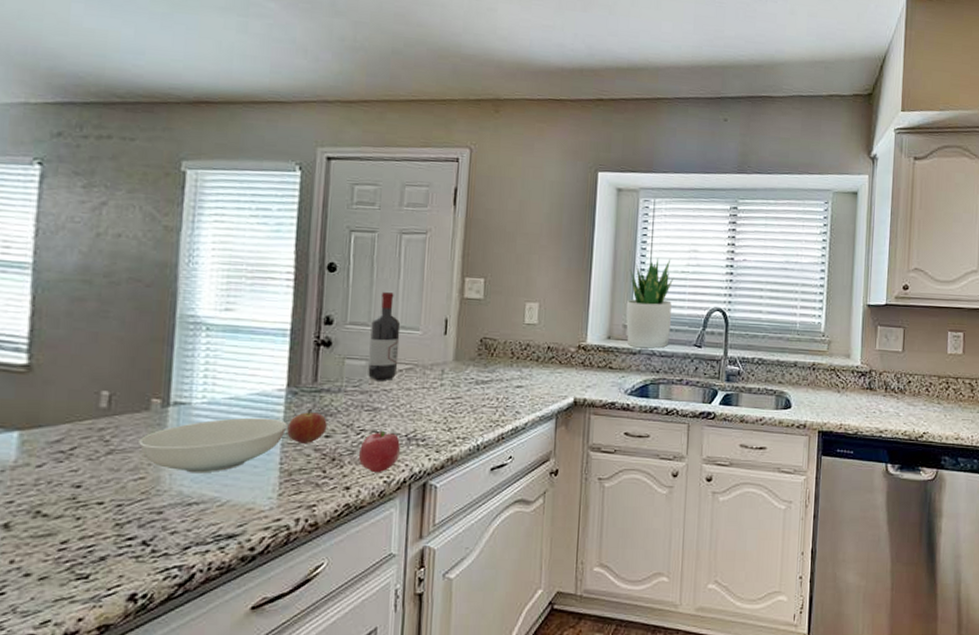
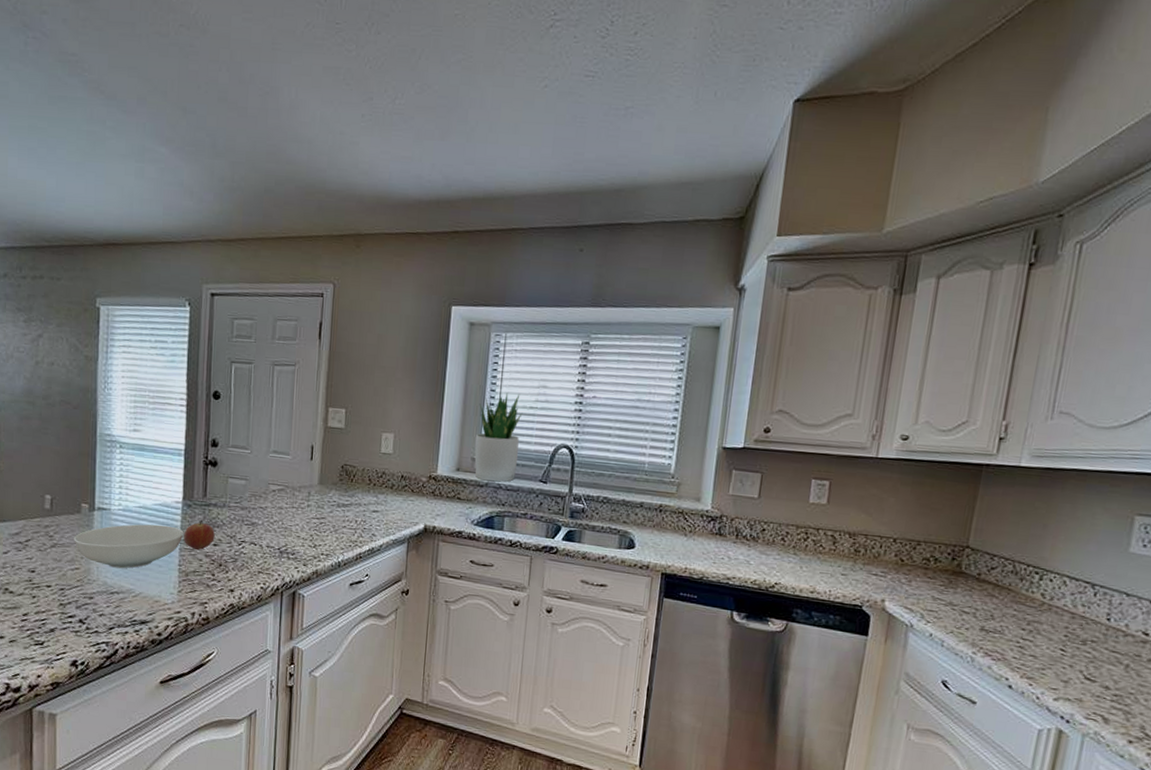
fruit: present [359,430,401,473] -> none [241,543,275,580]
wine bottle: present [368,292,401,381] -> none [247,419,274,499]

